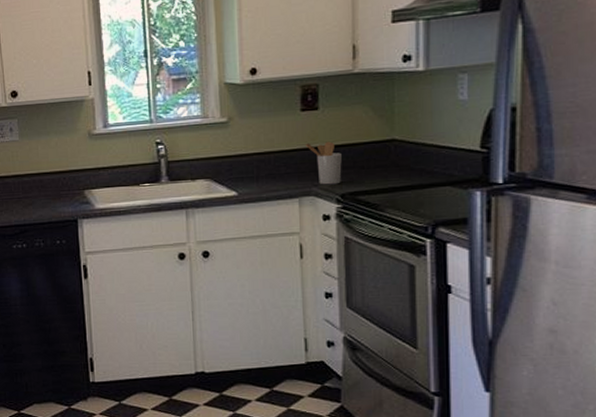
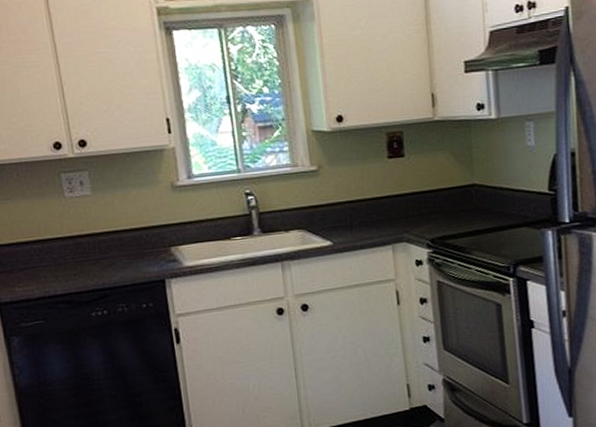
utensil holder: present [305,141,342,185] -> none [394,187,430,231]

